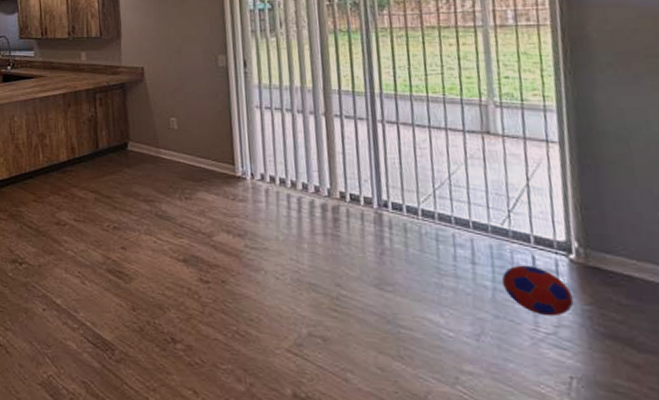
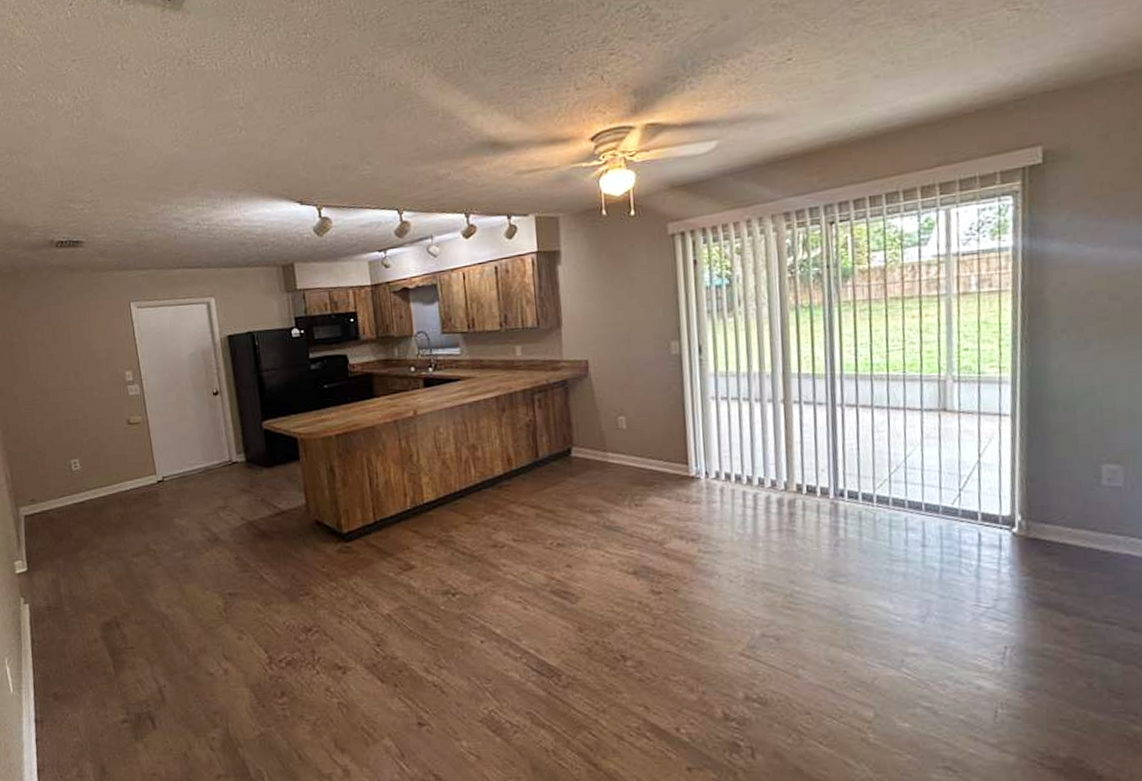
toy ball: present [501,265,574,317] -> none [949,543,1013,591]

